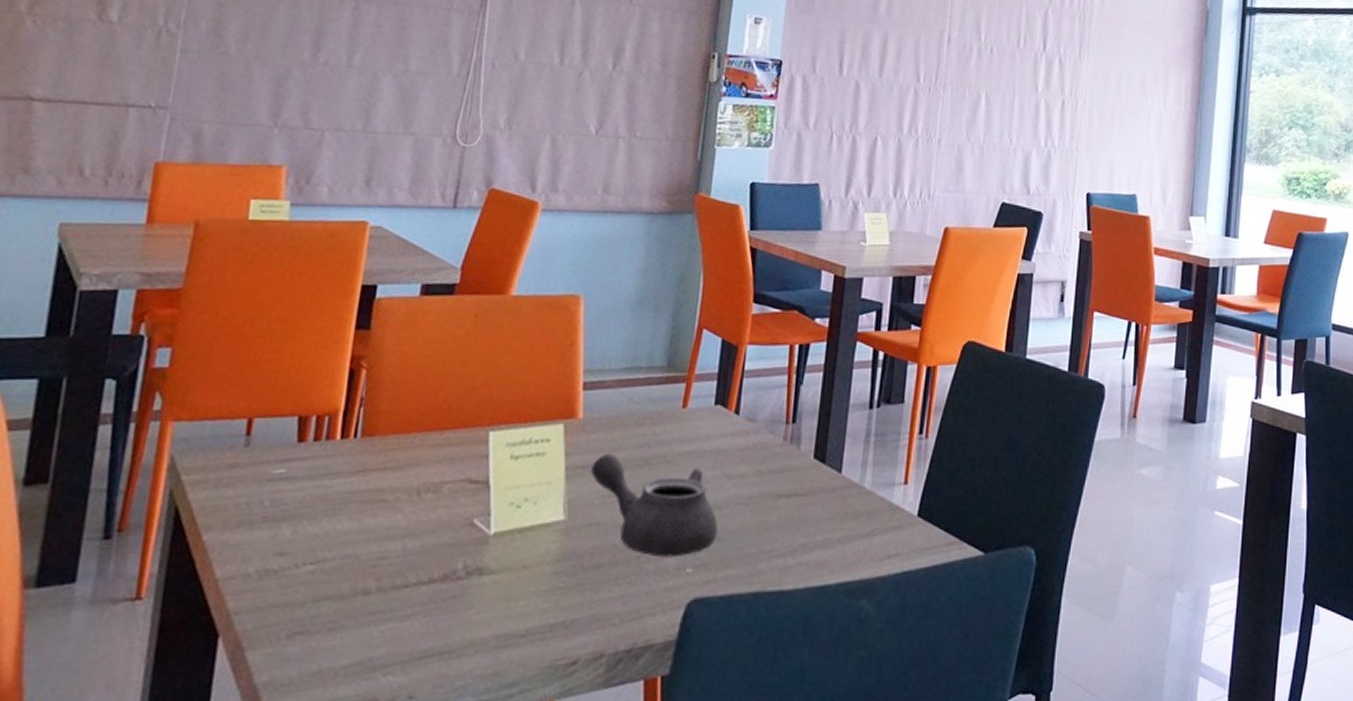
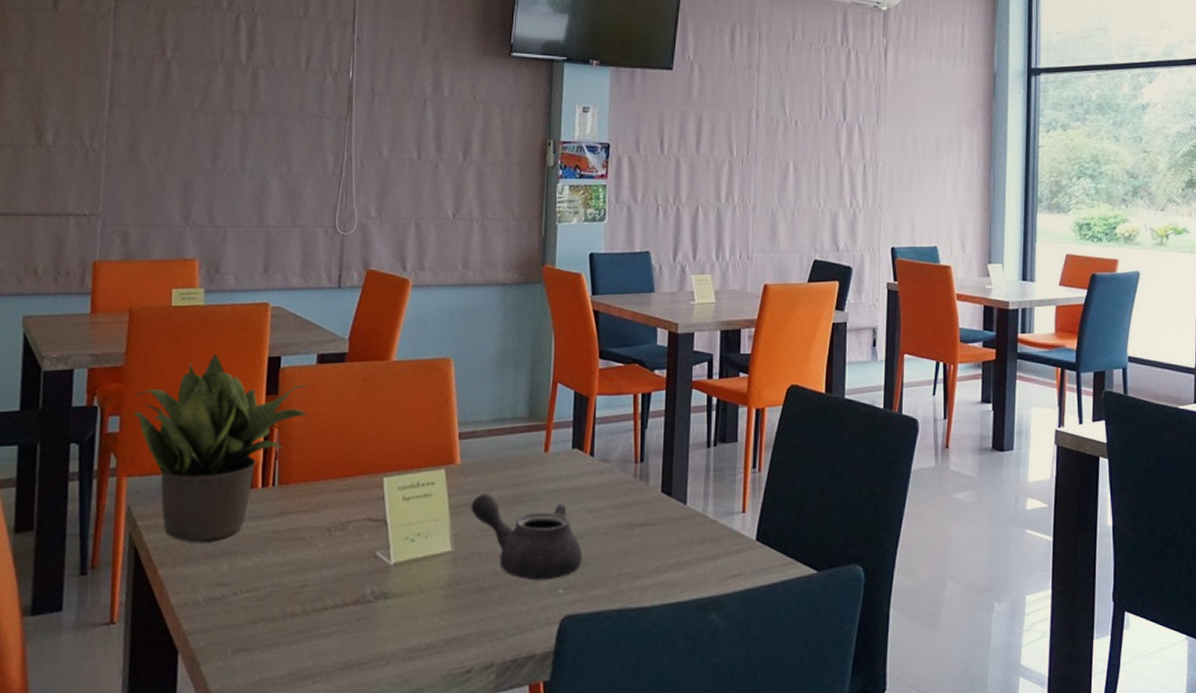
potted plant: none [189,276,408,503] -> present [134,352,309,542]

